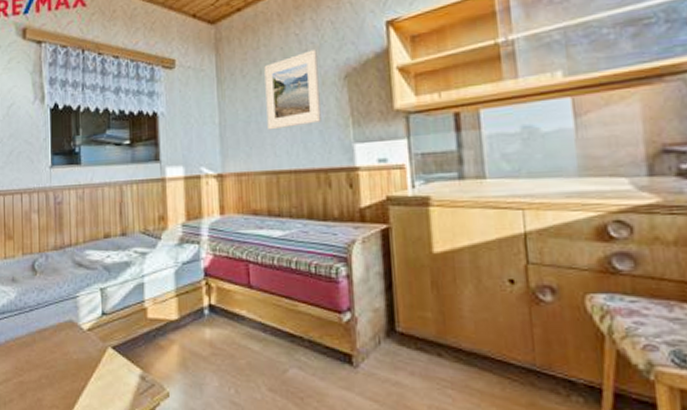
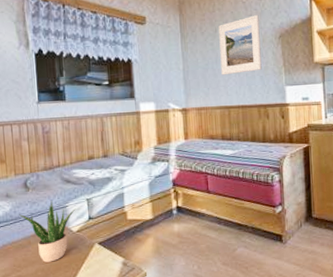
potted plant: none [25,289,88,367] -> present [19,201,76,263]

